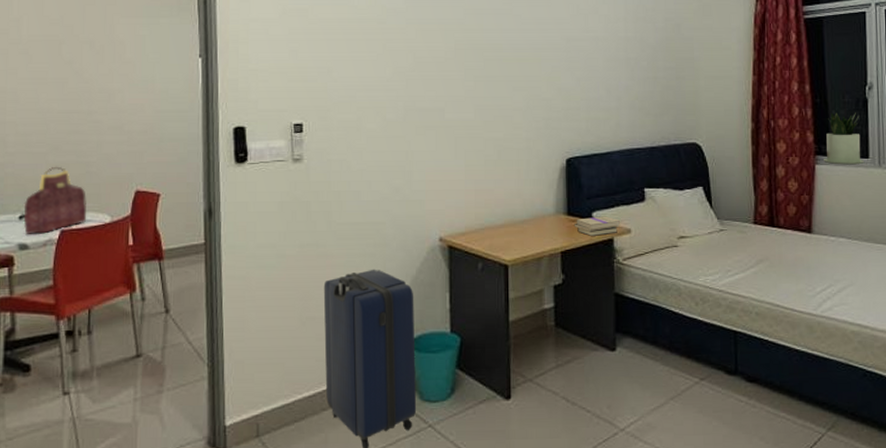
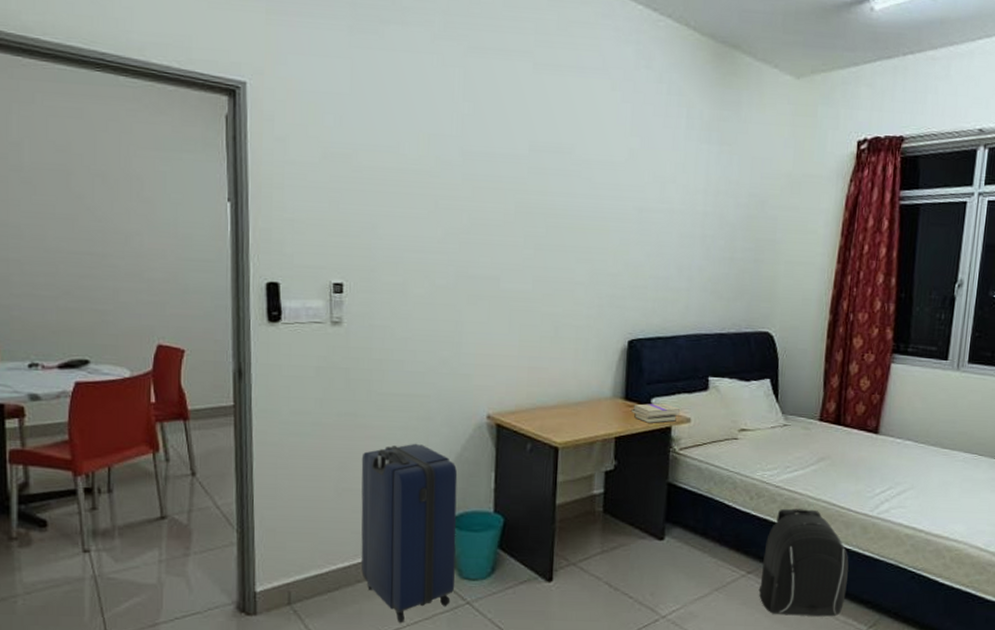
handbag: present [23,166,86,234] -> none [33,312,103,385]
backpack: none [713,311,800,422] -> present [758,508,849,617]
planter: present [824,112,864,165] -> none [900,309,945,366]

